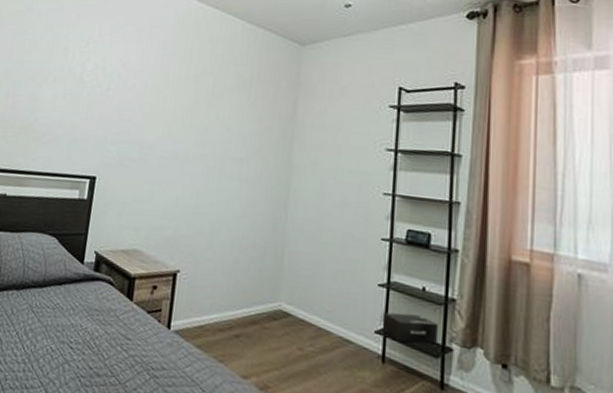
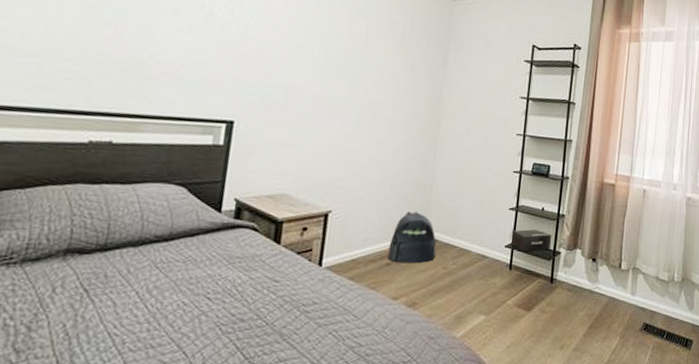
backpack: none [236,278,291,340] -> present [387,211,437,264]

